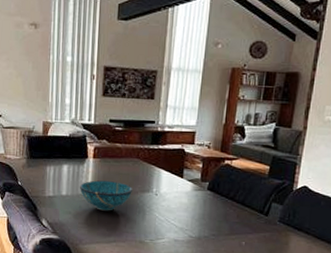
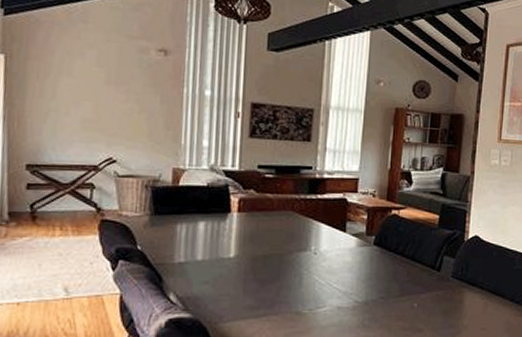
decorative bowl: present [79,180,134,211] -> none [219,239,288,277]

